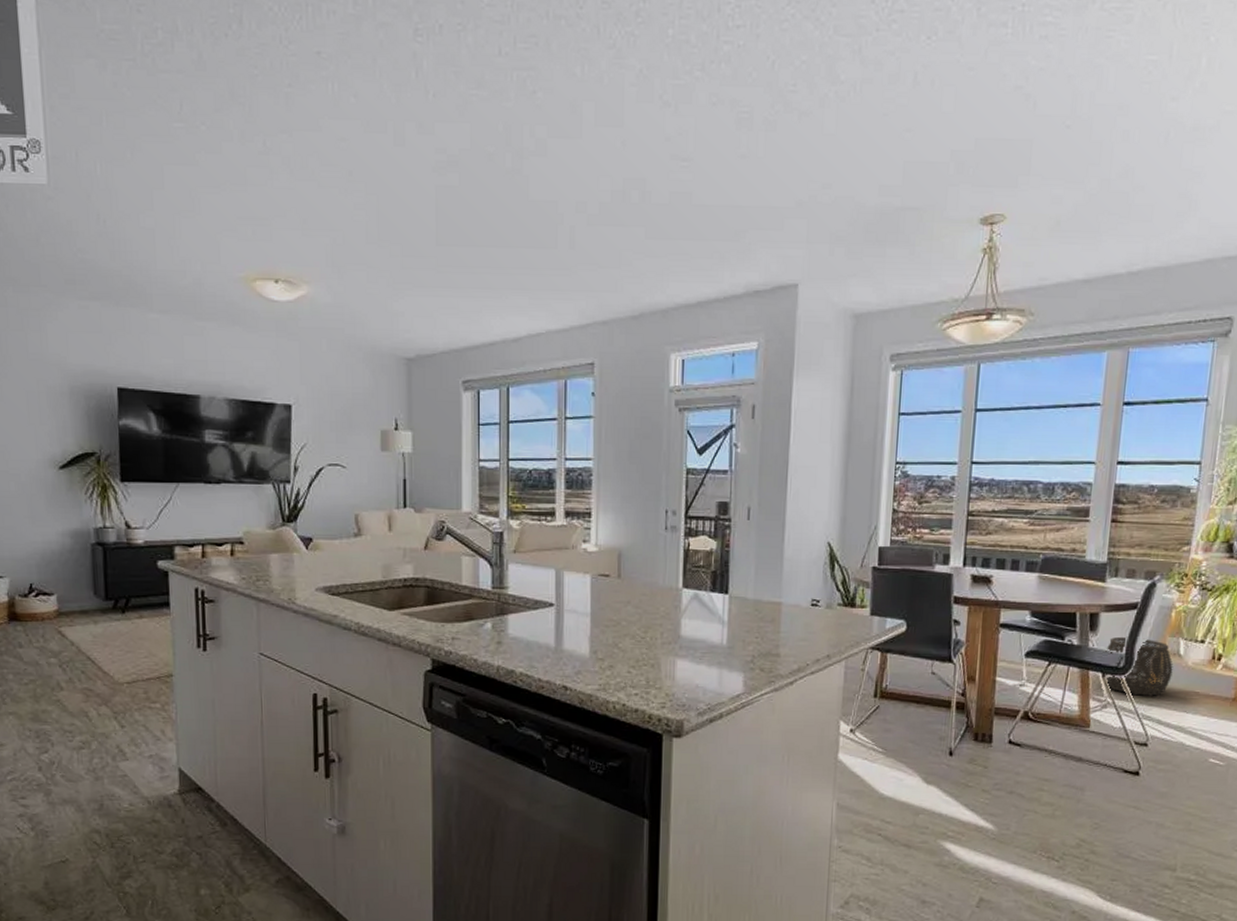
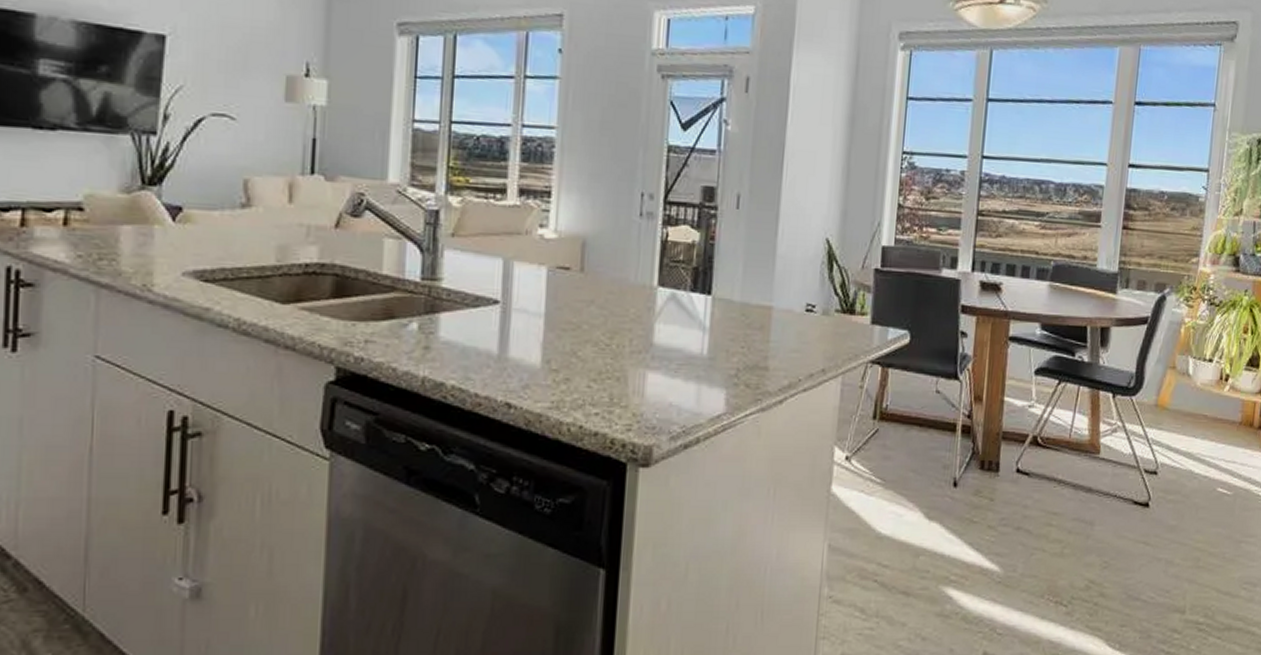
woven basket: present [1104,636,1174,696] -> none [1114,353,1183,419]

